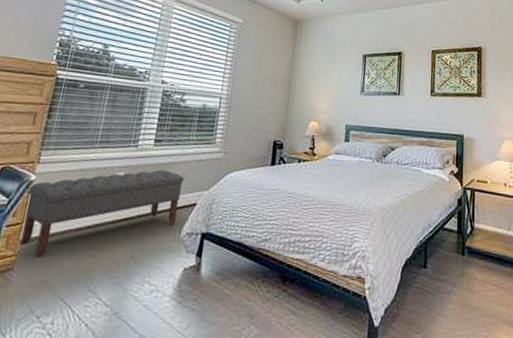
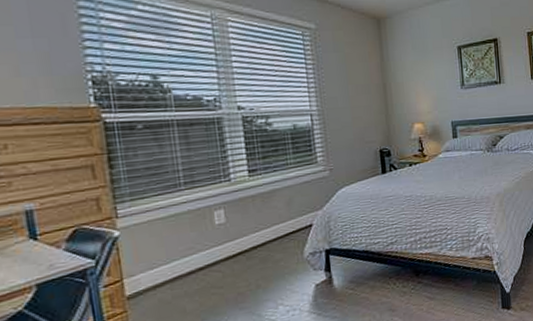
bench: present [20,169,184,258] -> none [114,198,296,309]

